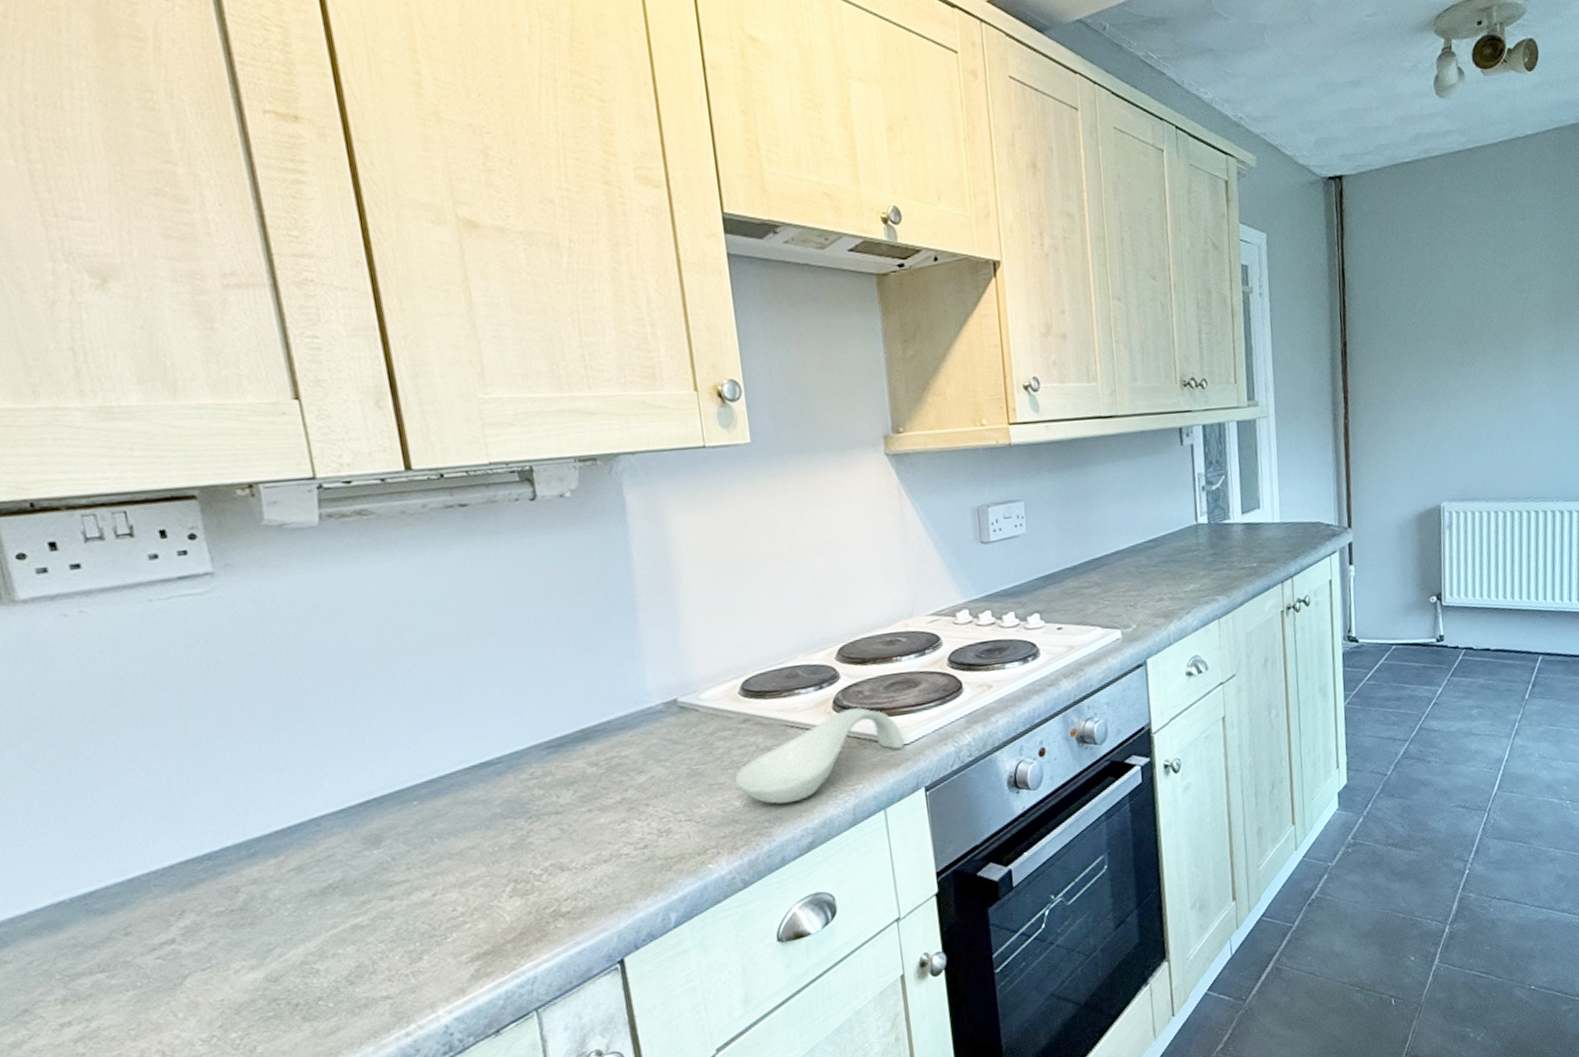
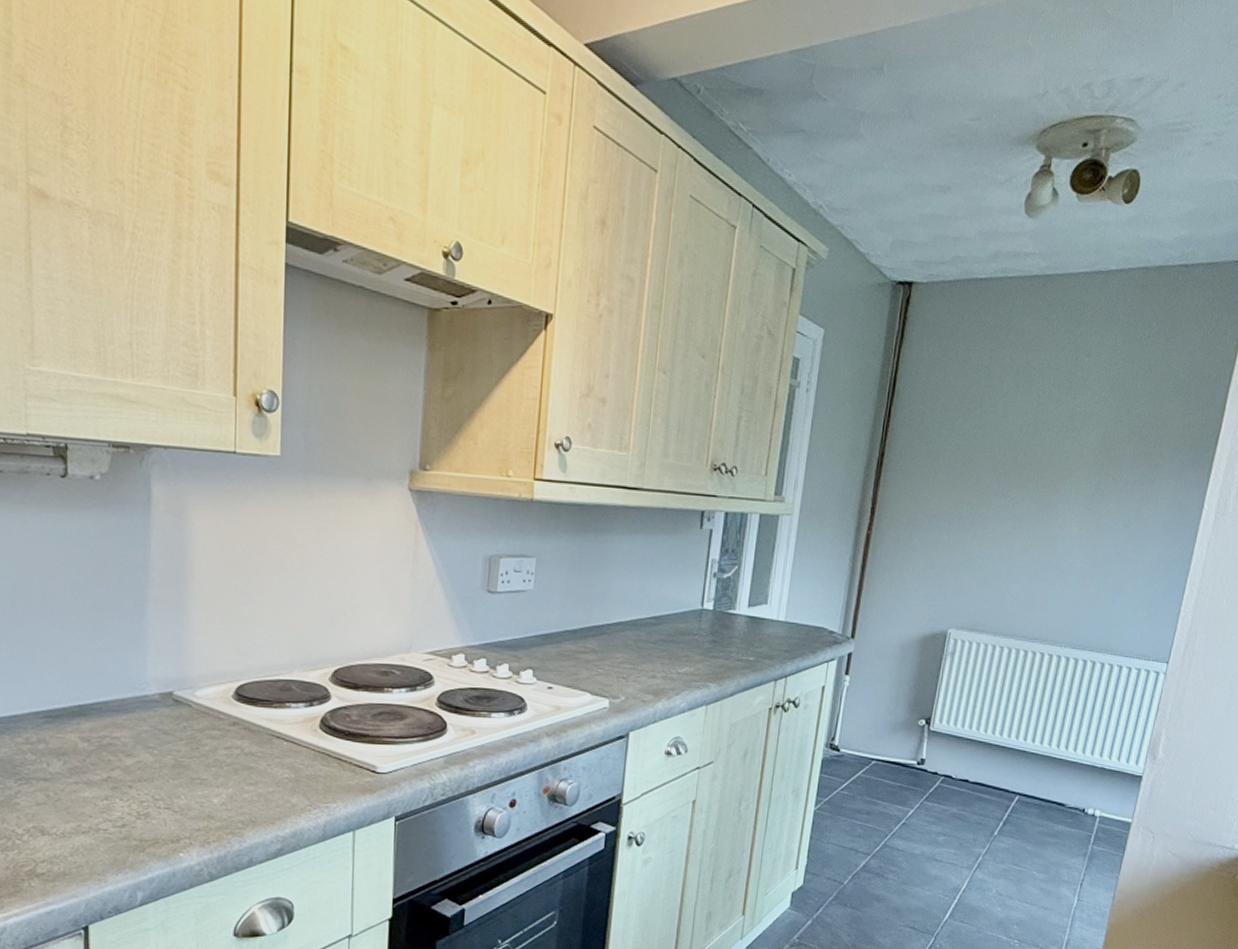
spoon rest: present [734,706,905,804] -> none [216,729,383,810]

